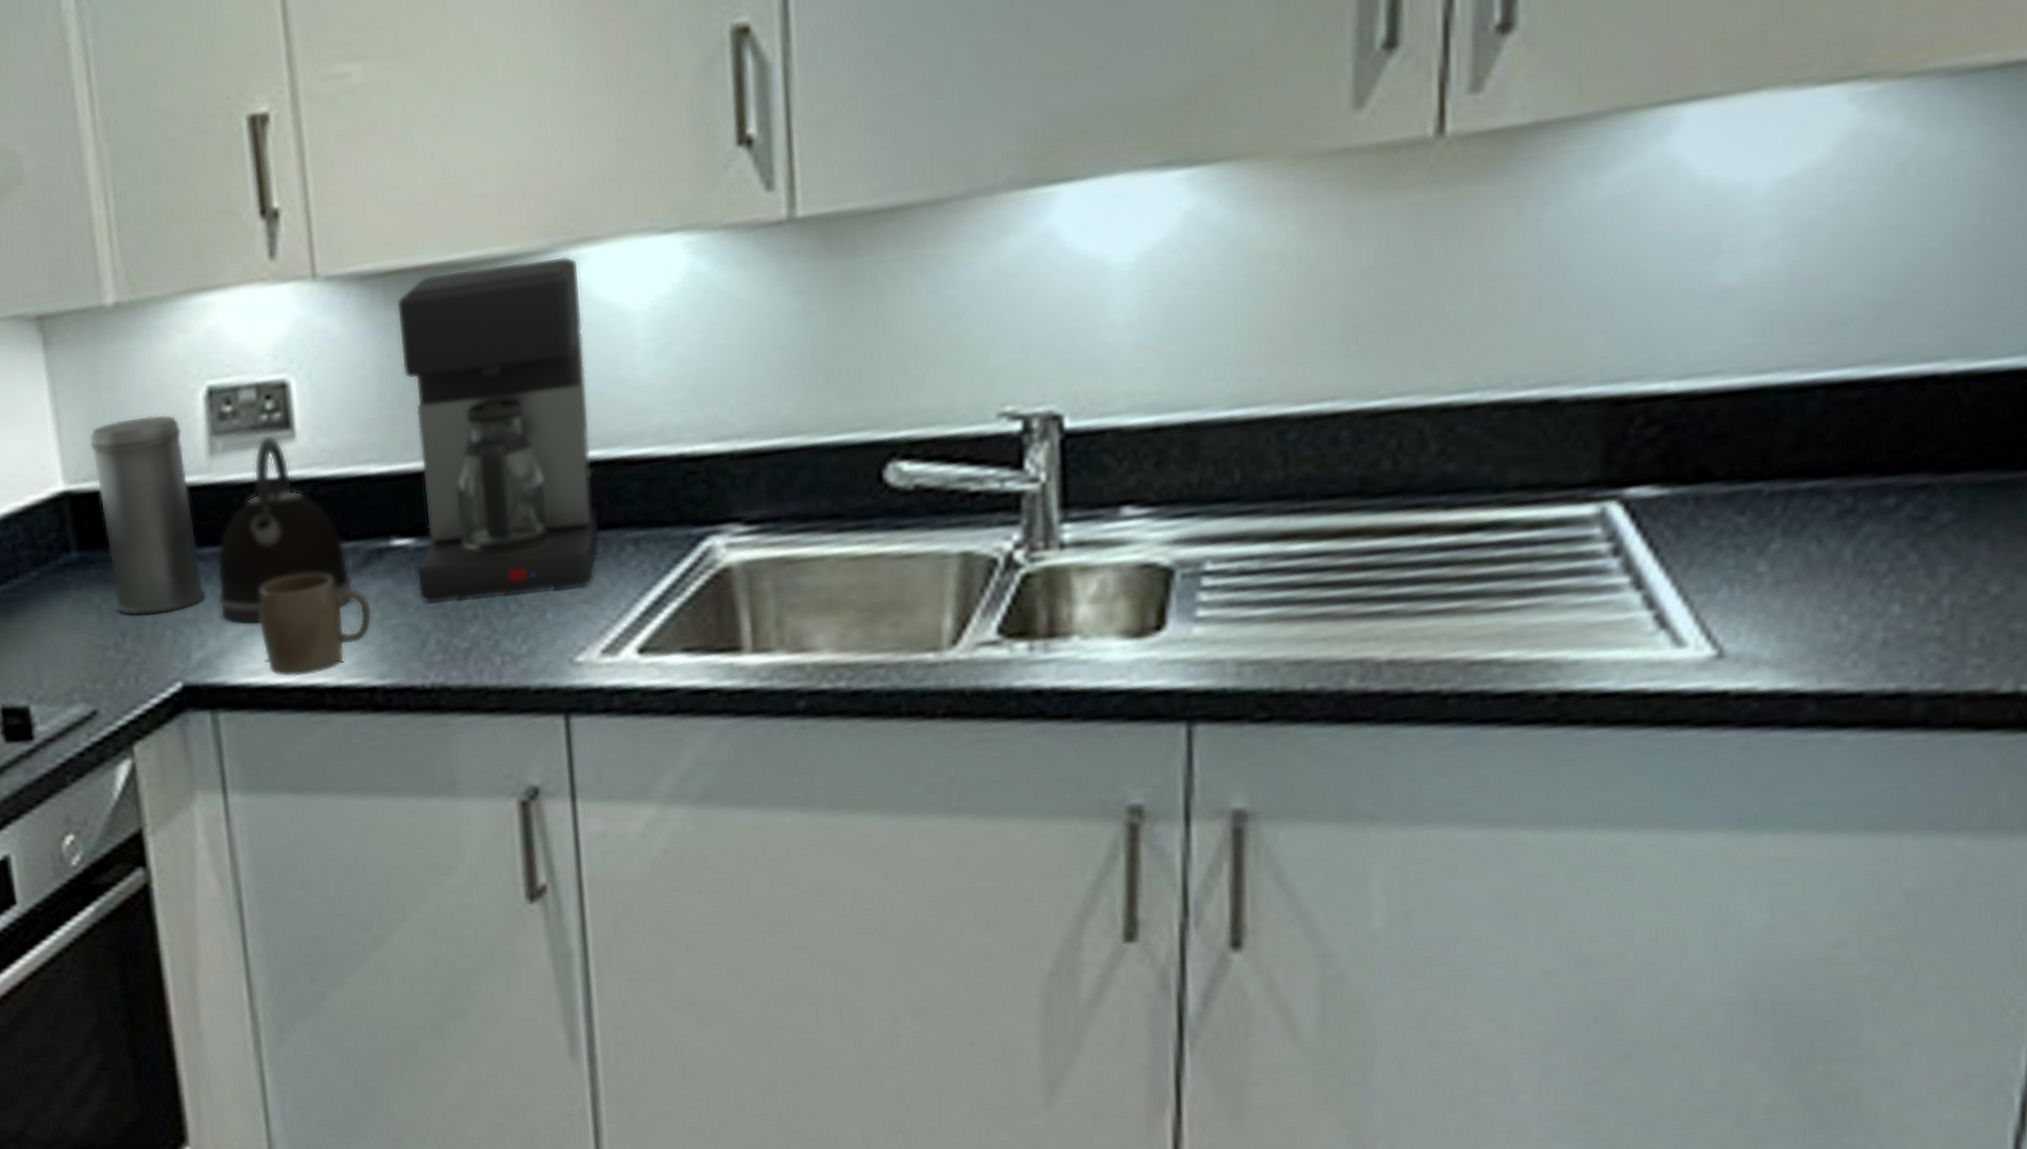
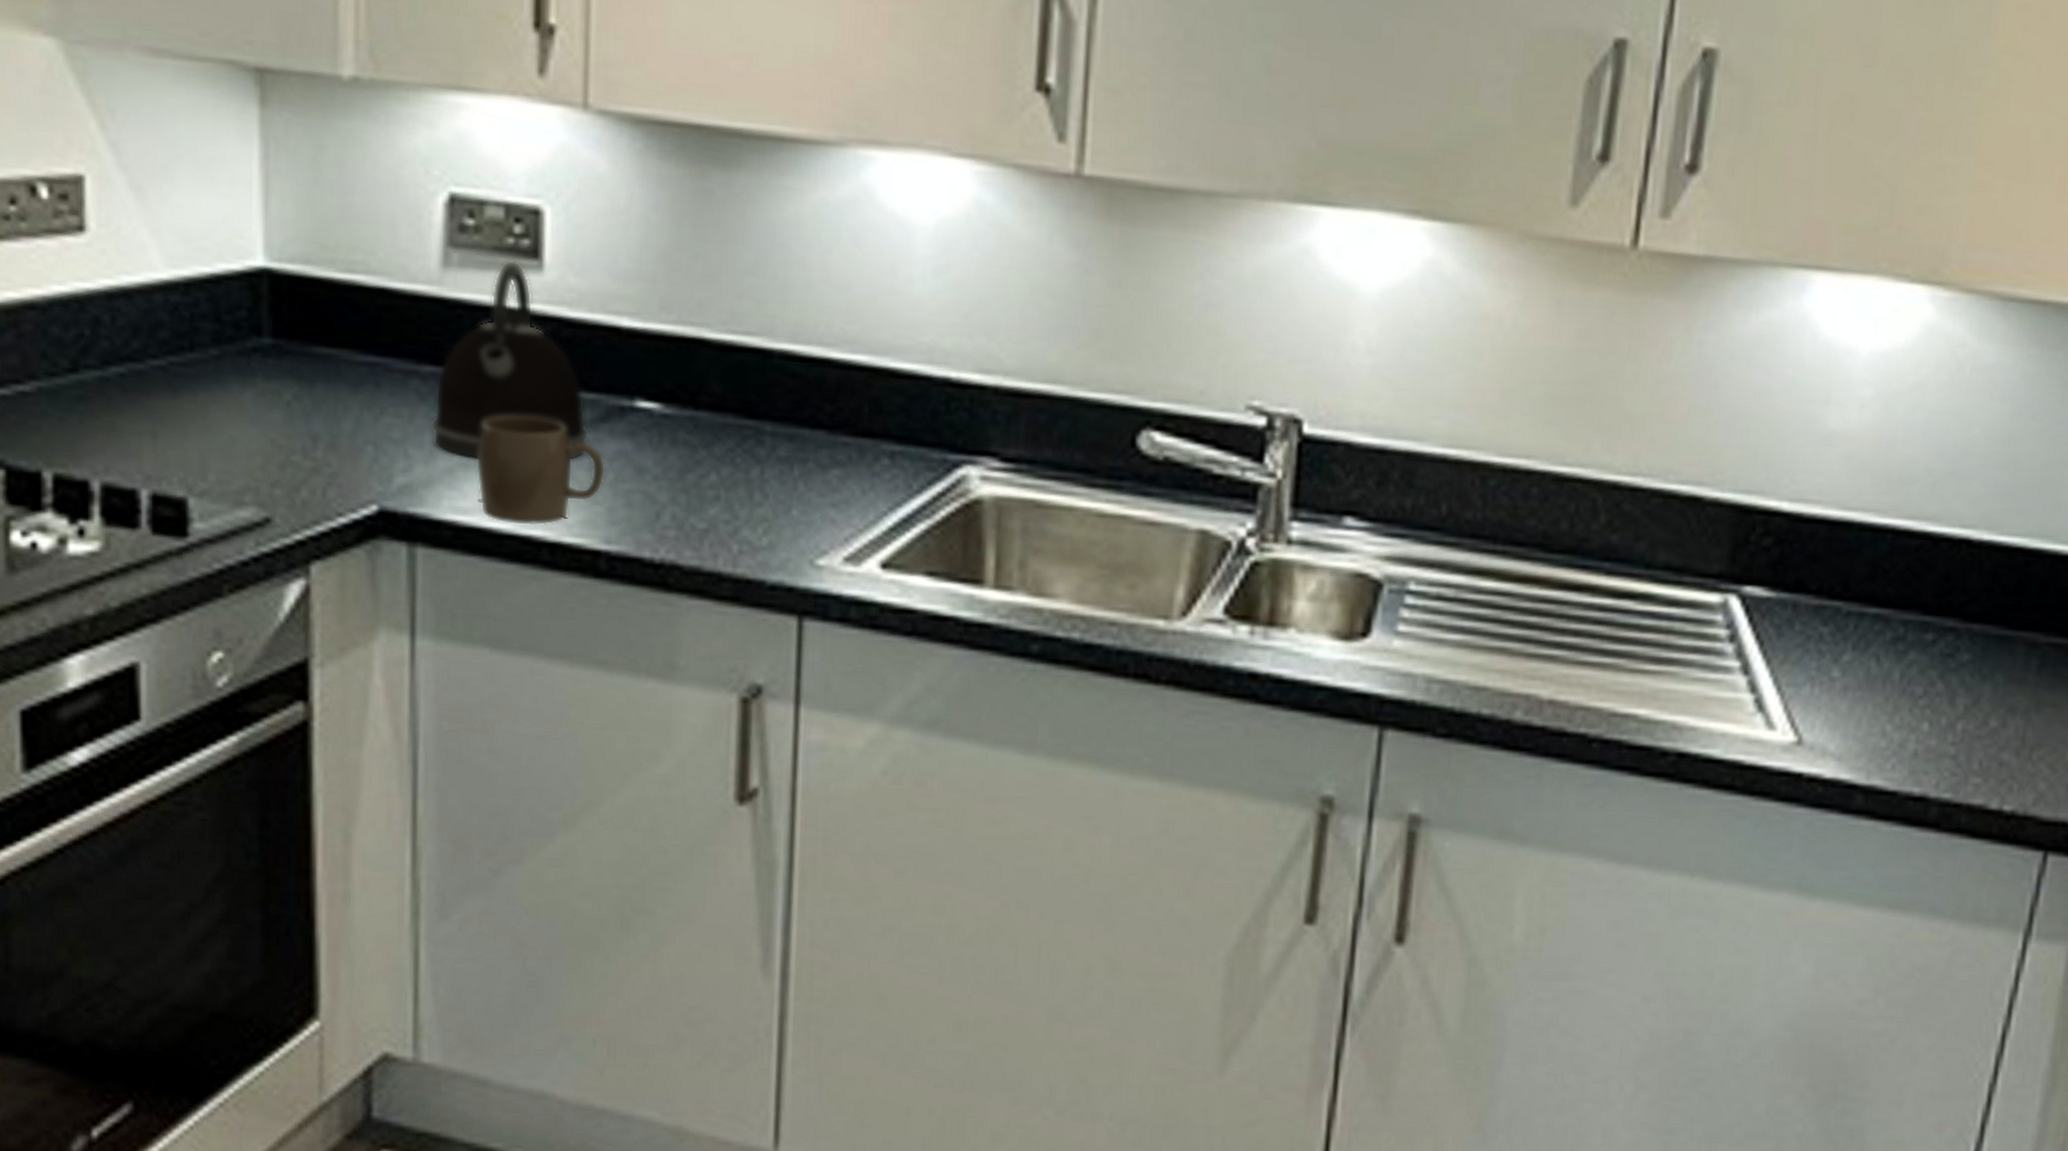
canister: present [89,414,206,616] -> none [301,204,419,427]
coffee maker: present [396,256,600,602] -> none [659,136,867,489]

